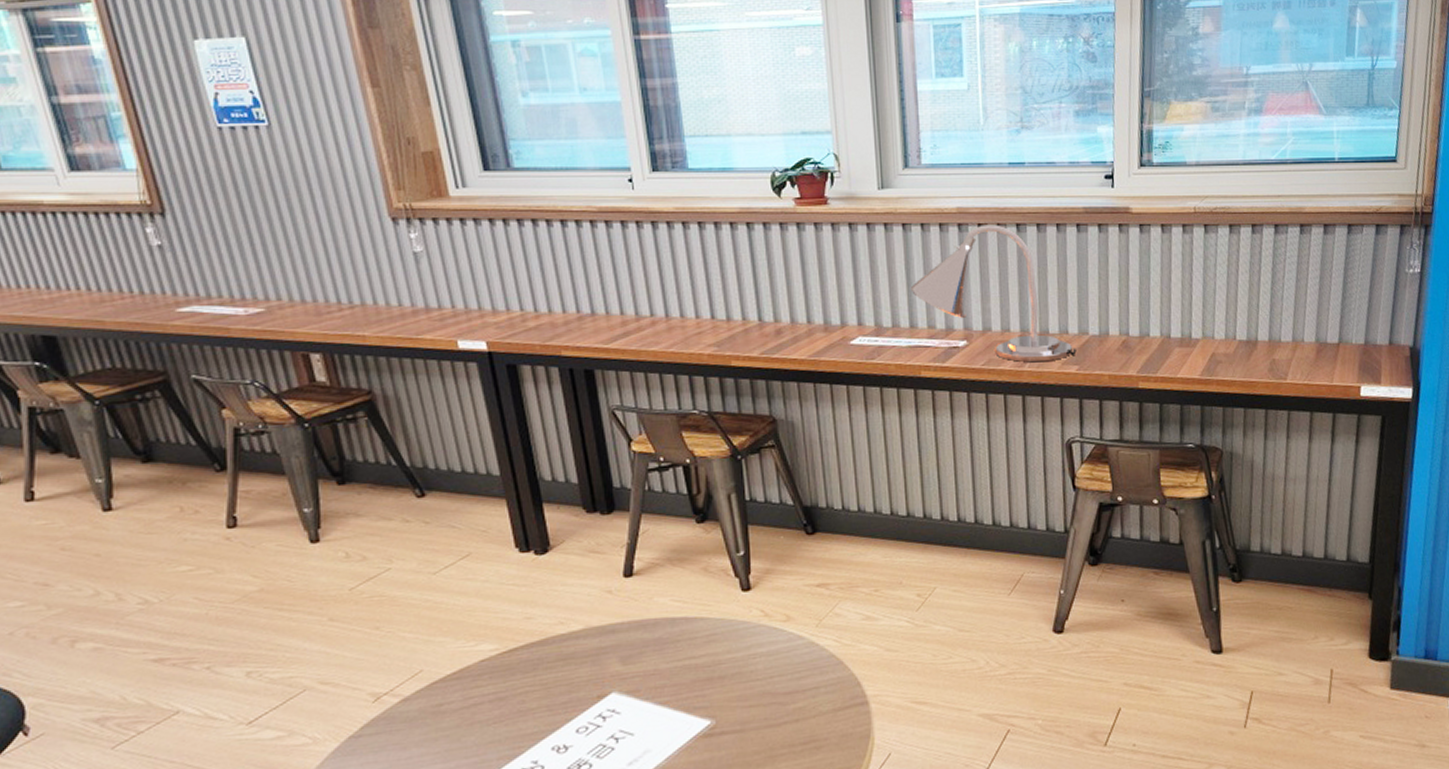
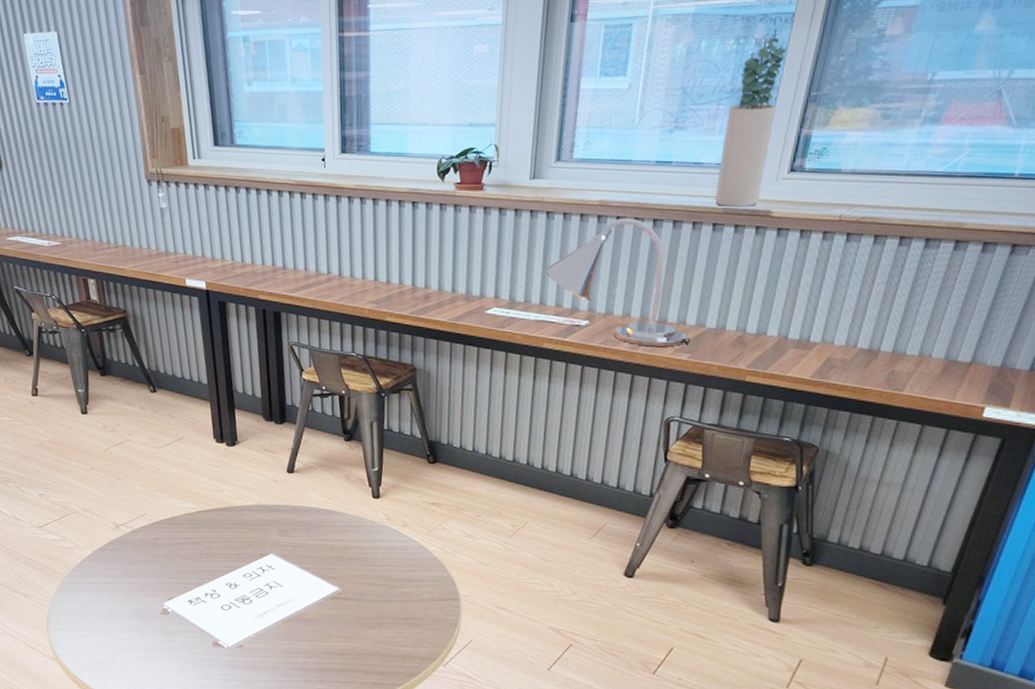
vase: none [1070,27,1117,207] -> present [714,28,786,208]

